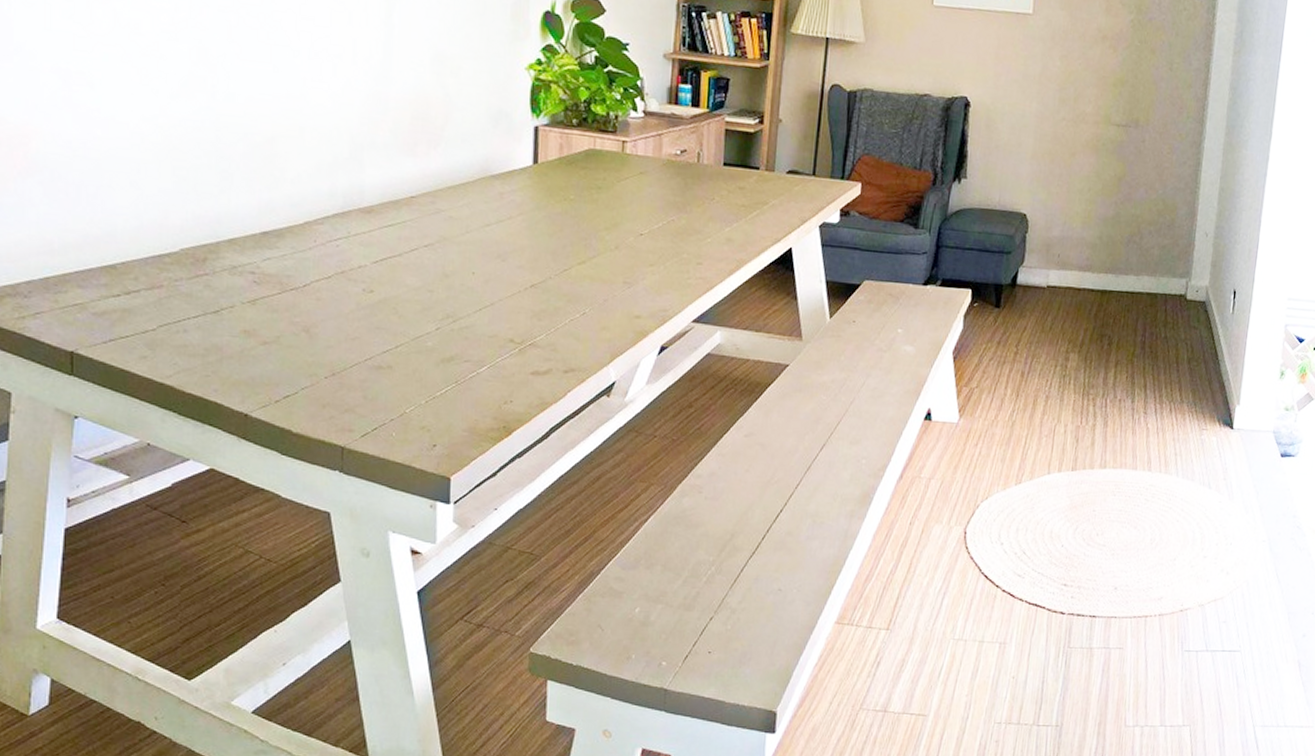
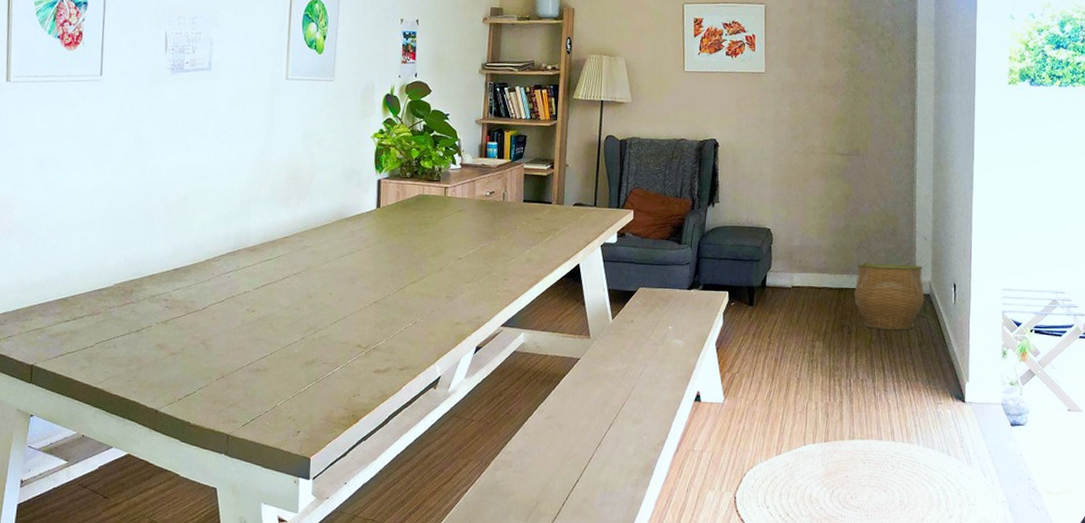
basket: none [1118,259,1201,343] -> present [854,261,925,330]

